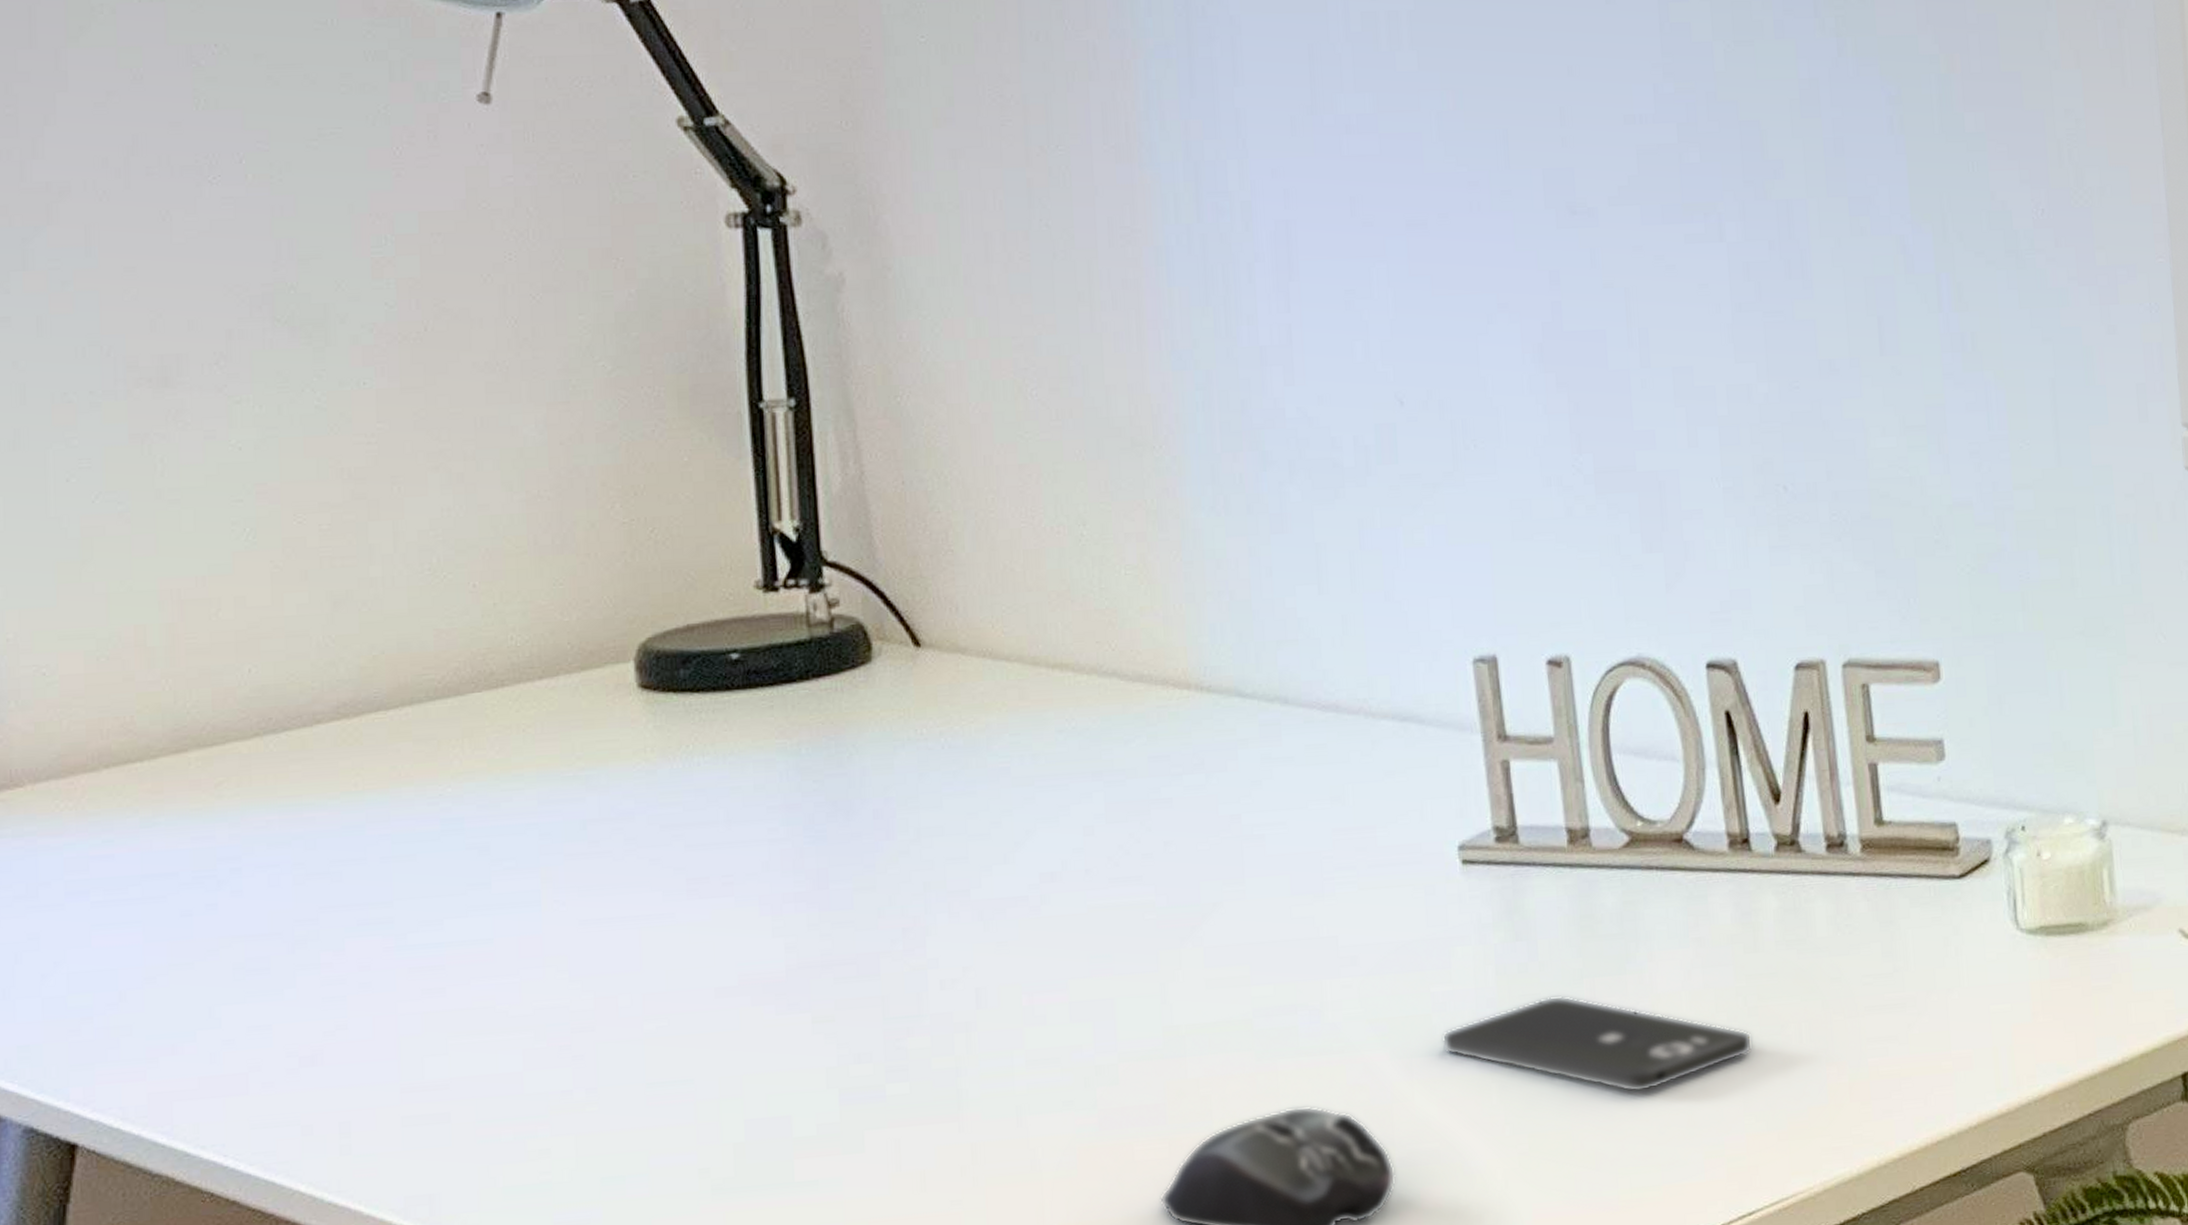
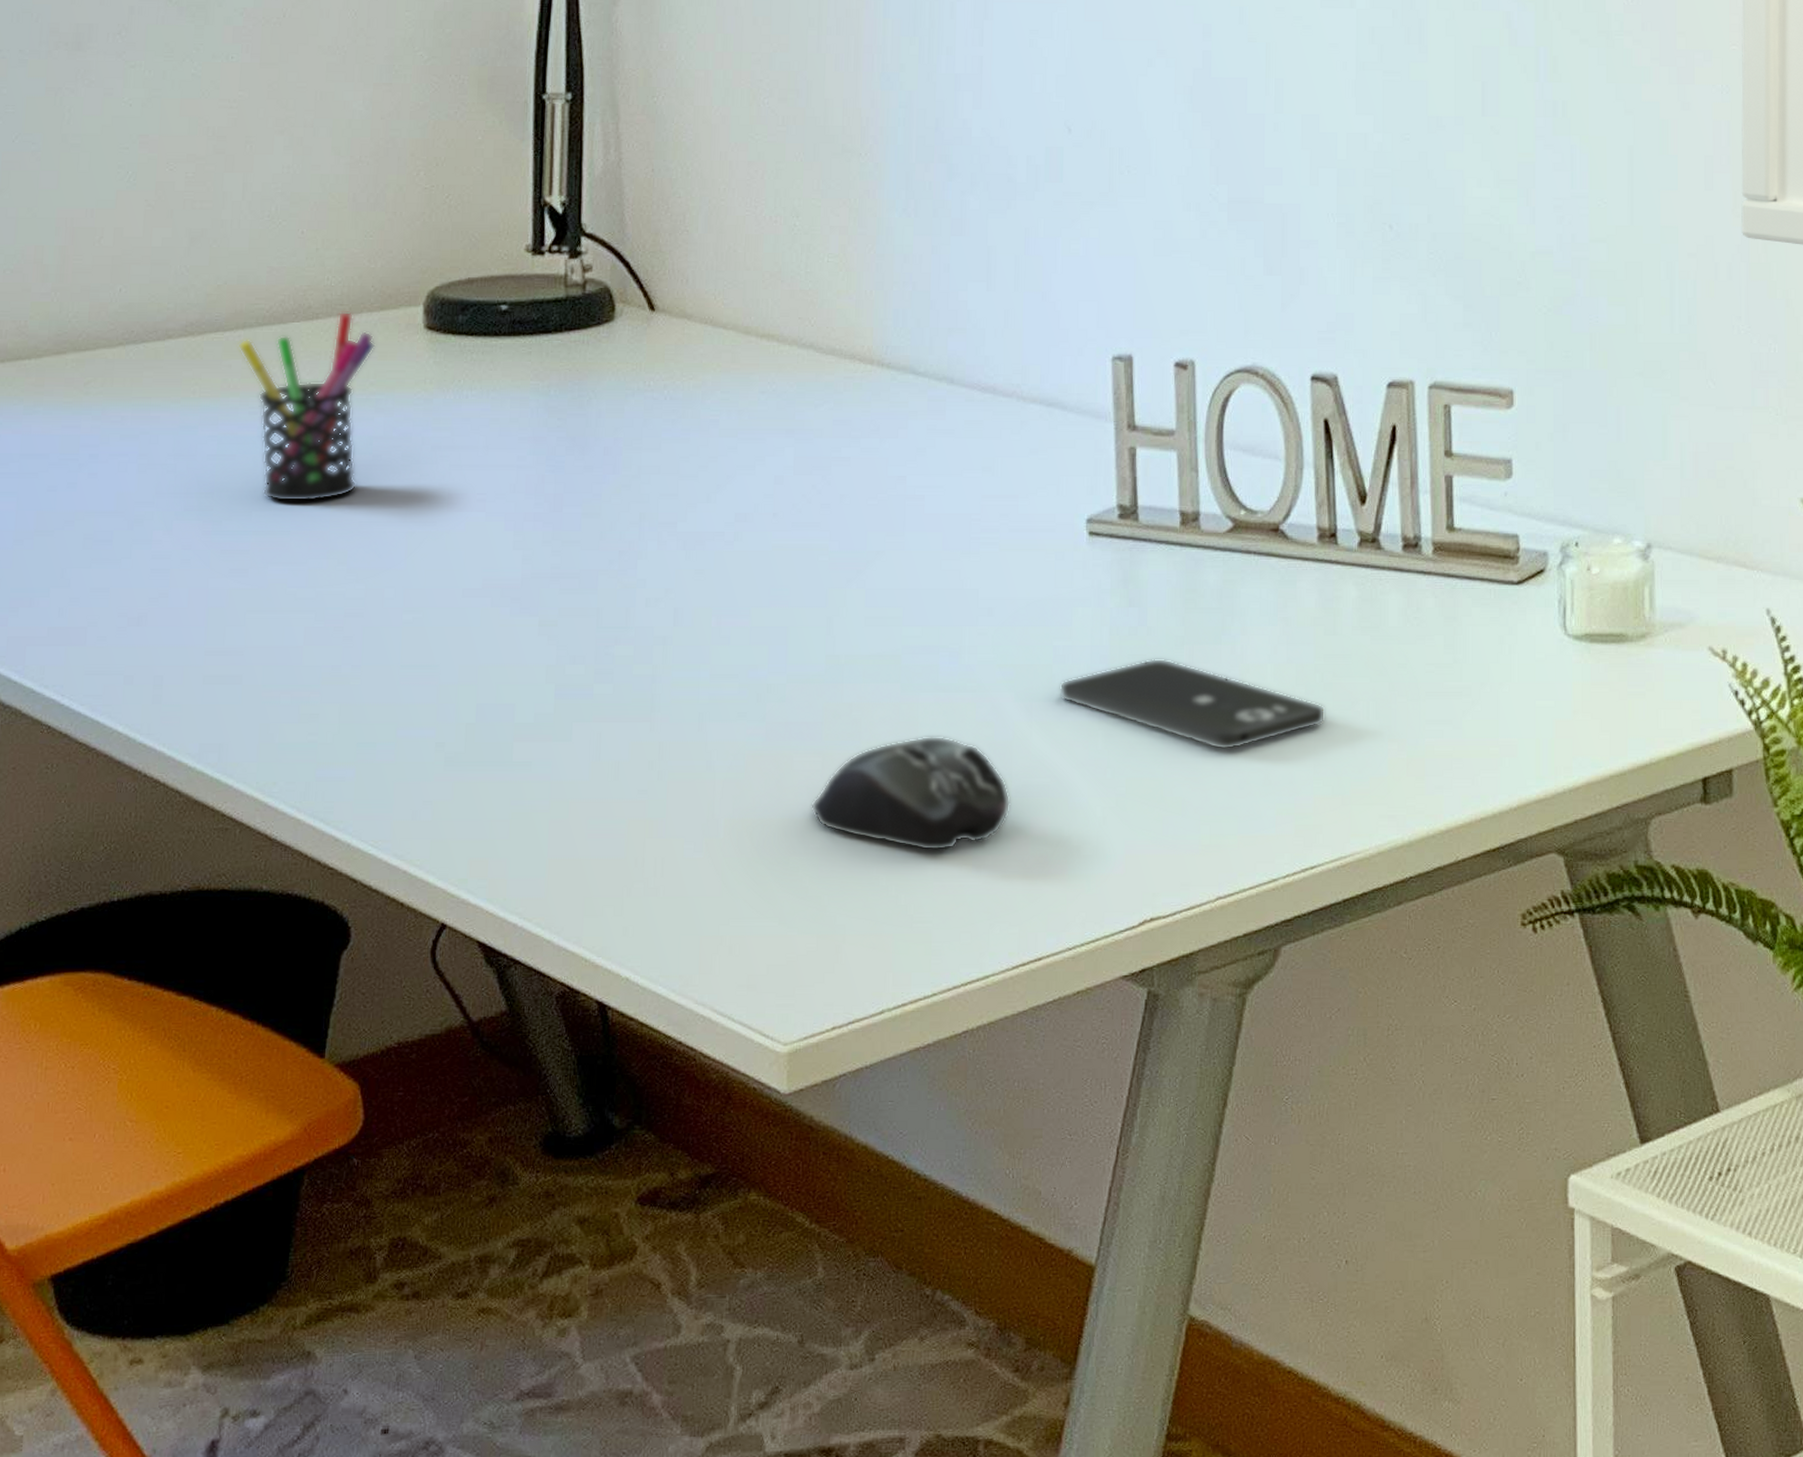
pen holder: none [406,675,579,906] -> present [238,311,376,502]

